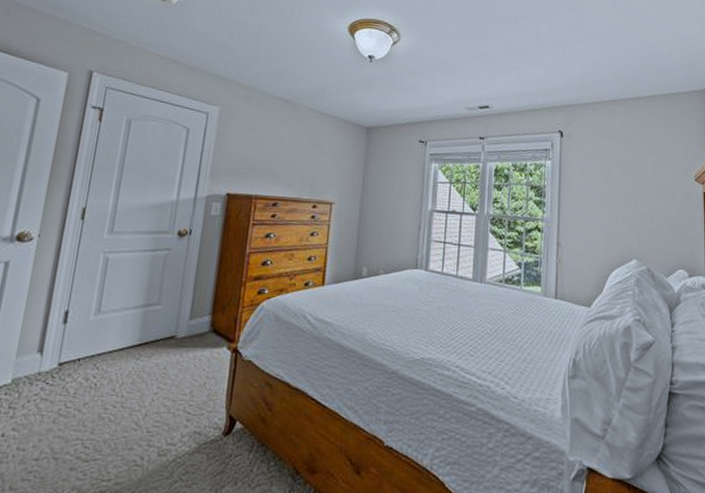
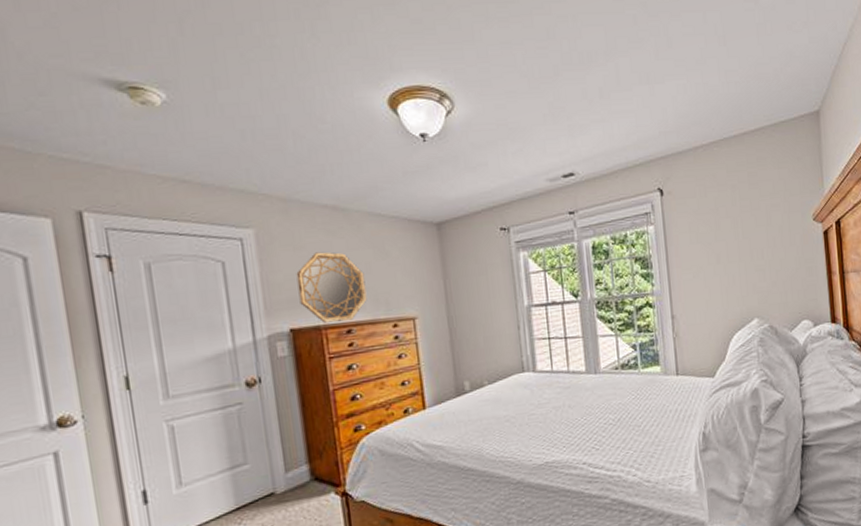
home mirror: none [240,134,299,195] -> present [296,252,367,323]

